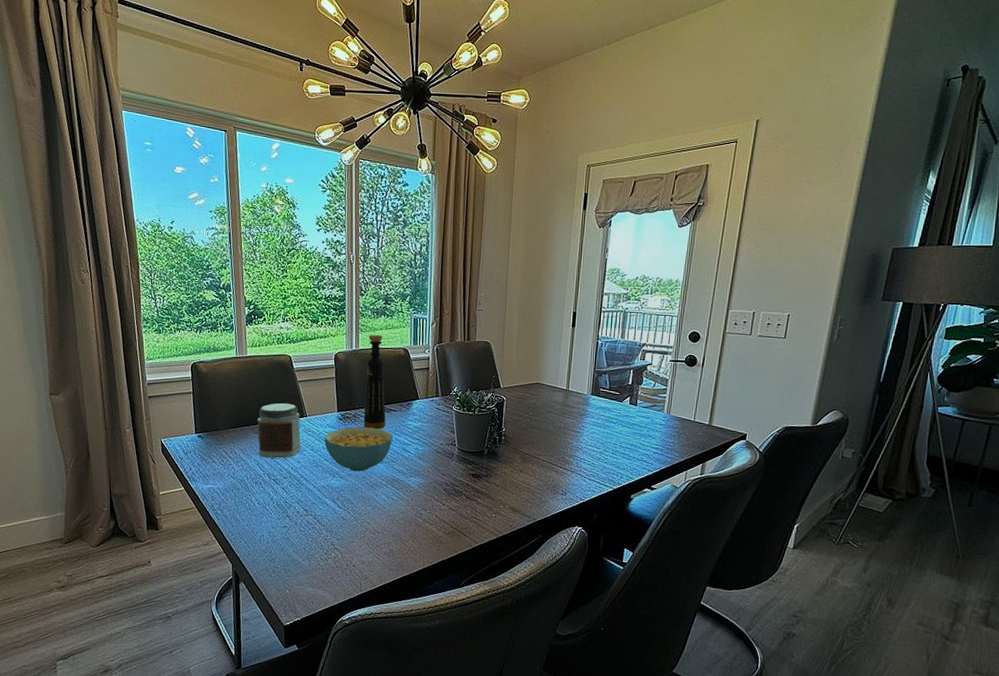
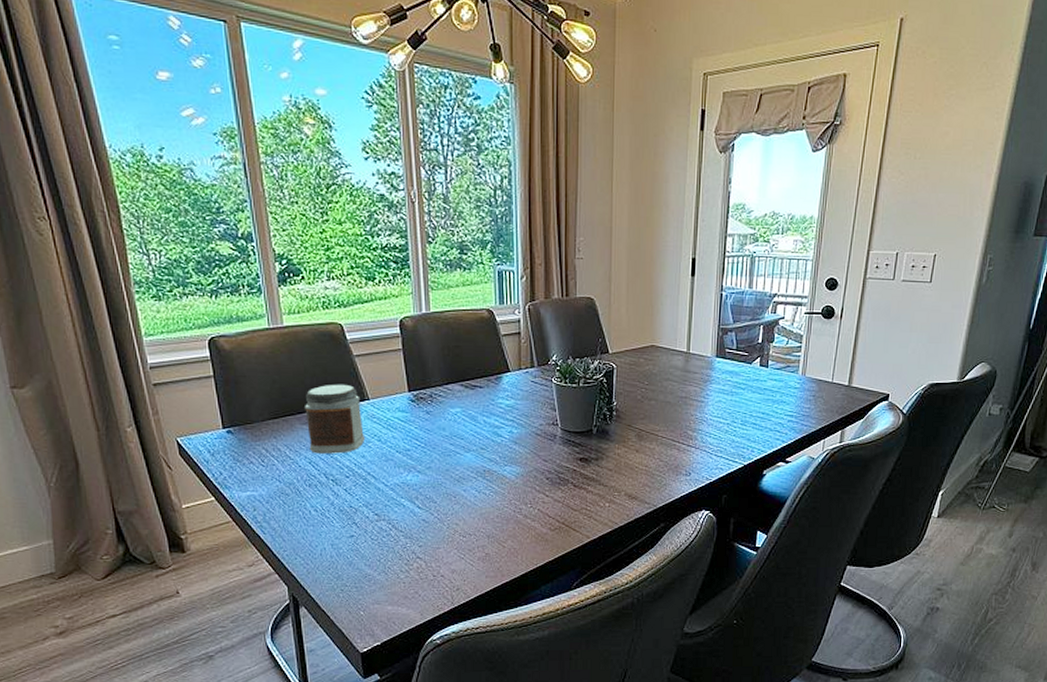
cereal bowl: present [324,427,394,472] -> none [393,408,481,464]
bottle: present [363,335,386,430] -> none [441,293,471,411]

